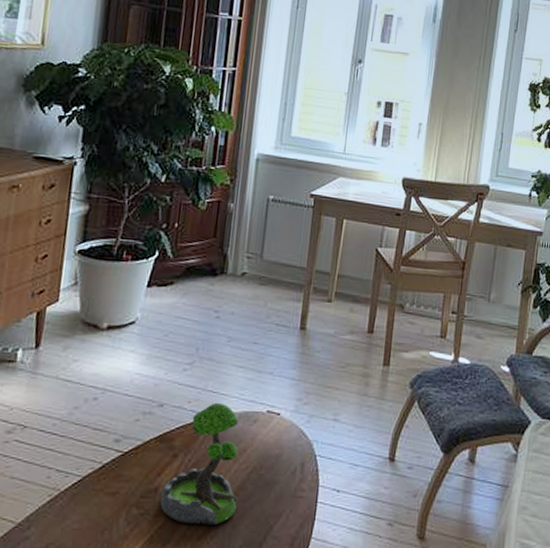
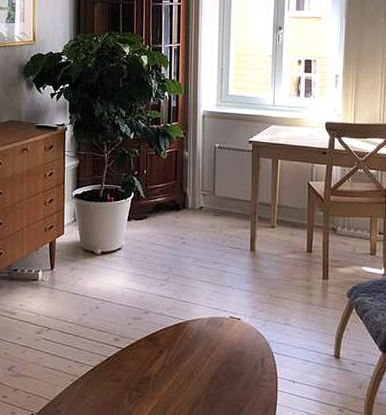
plant: present [160,402,239,525] -> none [153,310,213,406]

